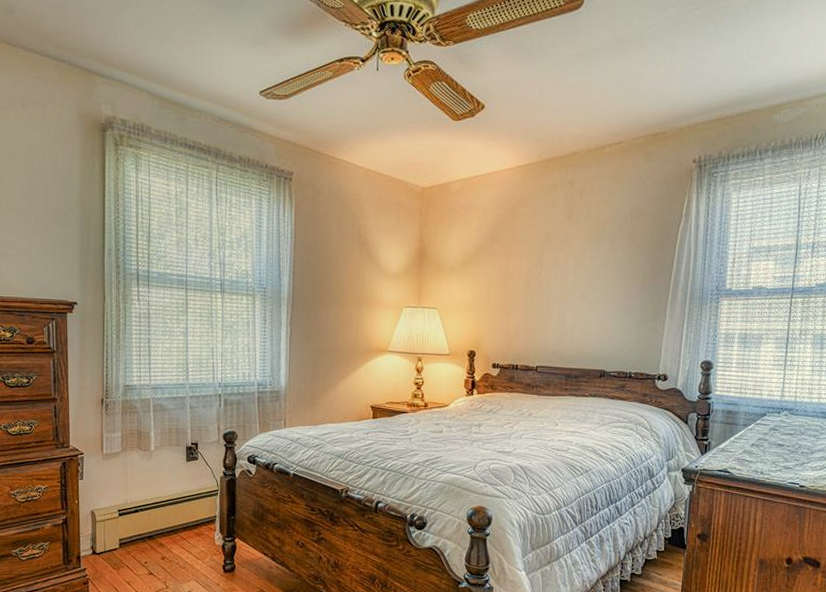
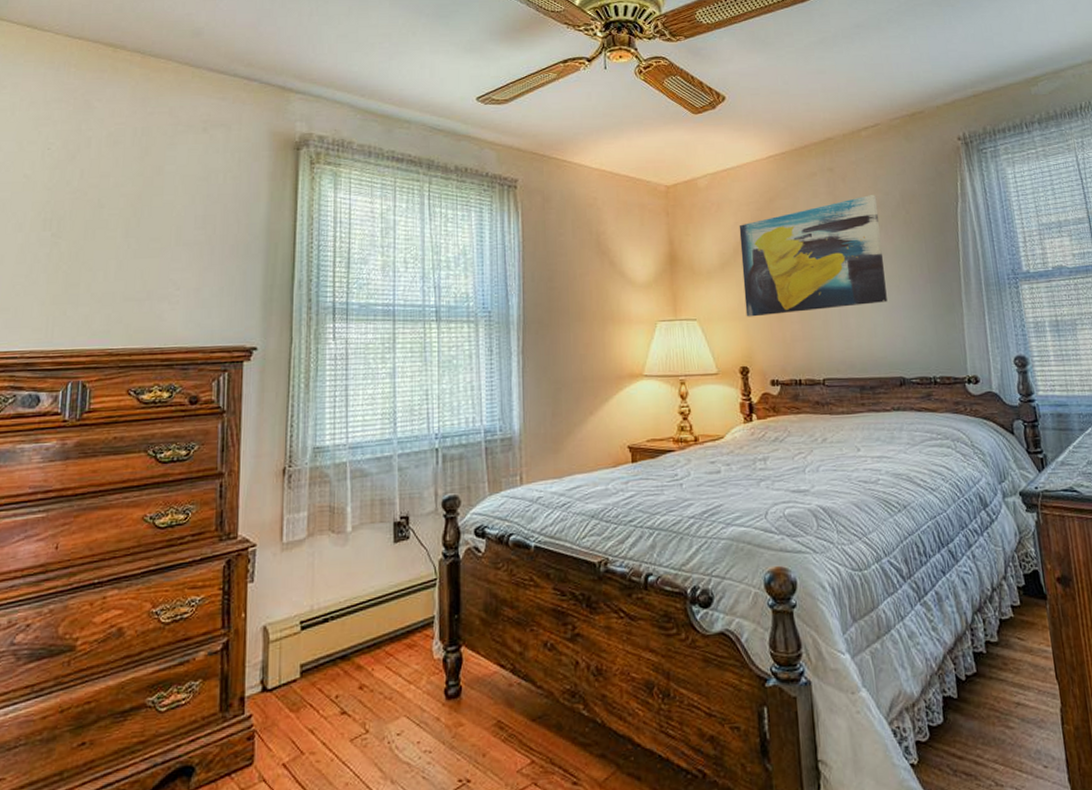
wall art: none [479,209,609,310] -> present [739,195,887,317]

